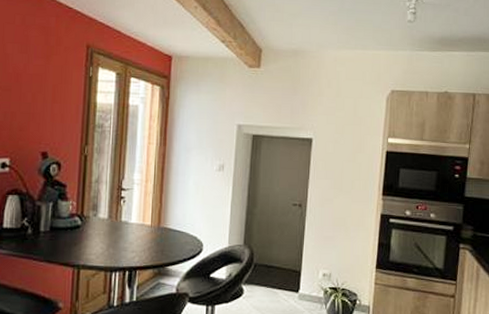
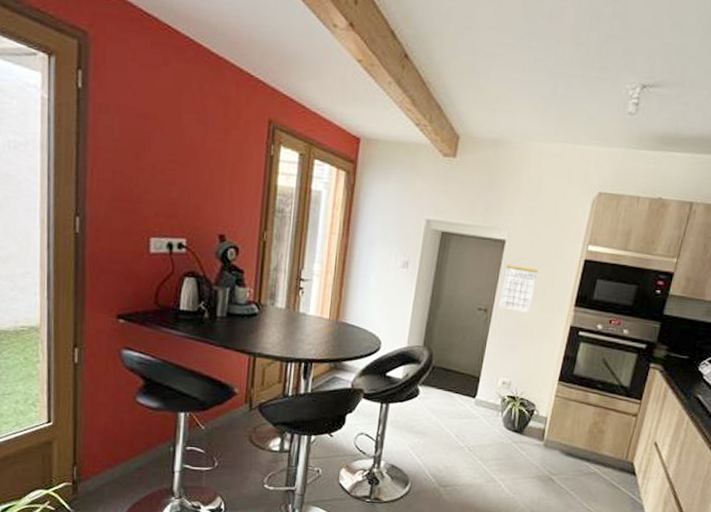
calendar: none [312,161,346,205] -> present [498,264,539,313]

